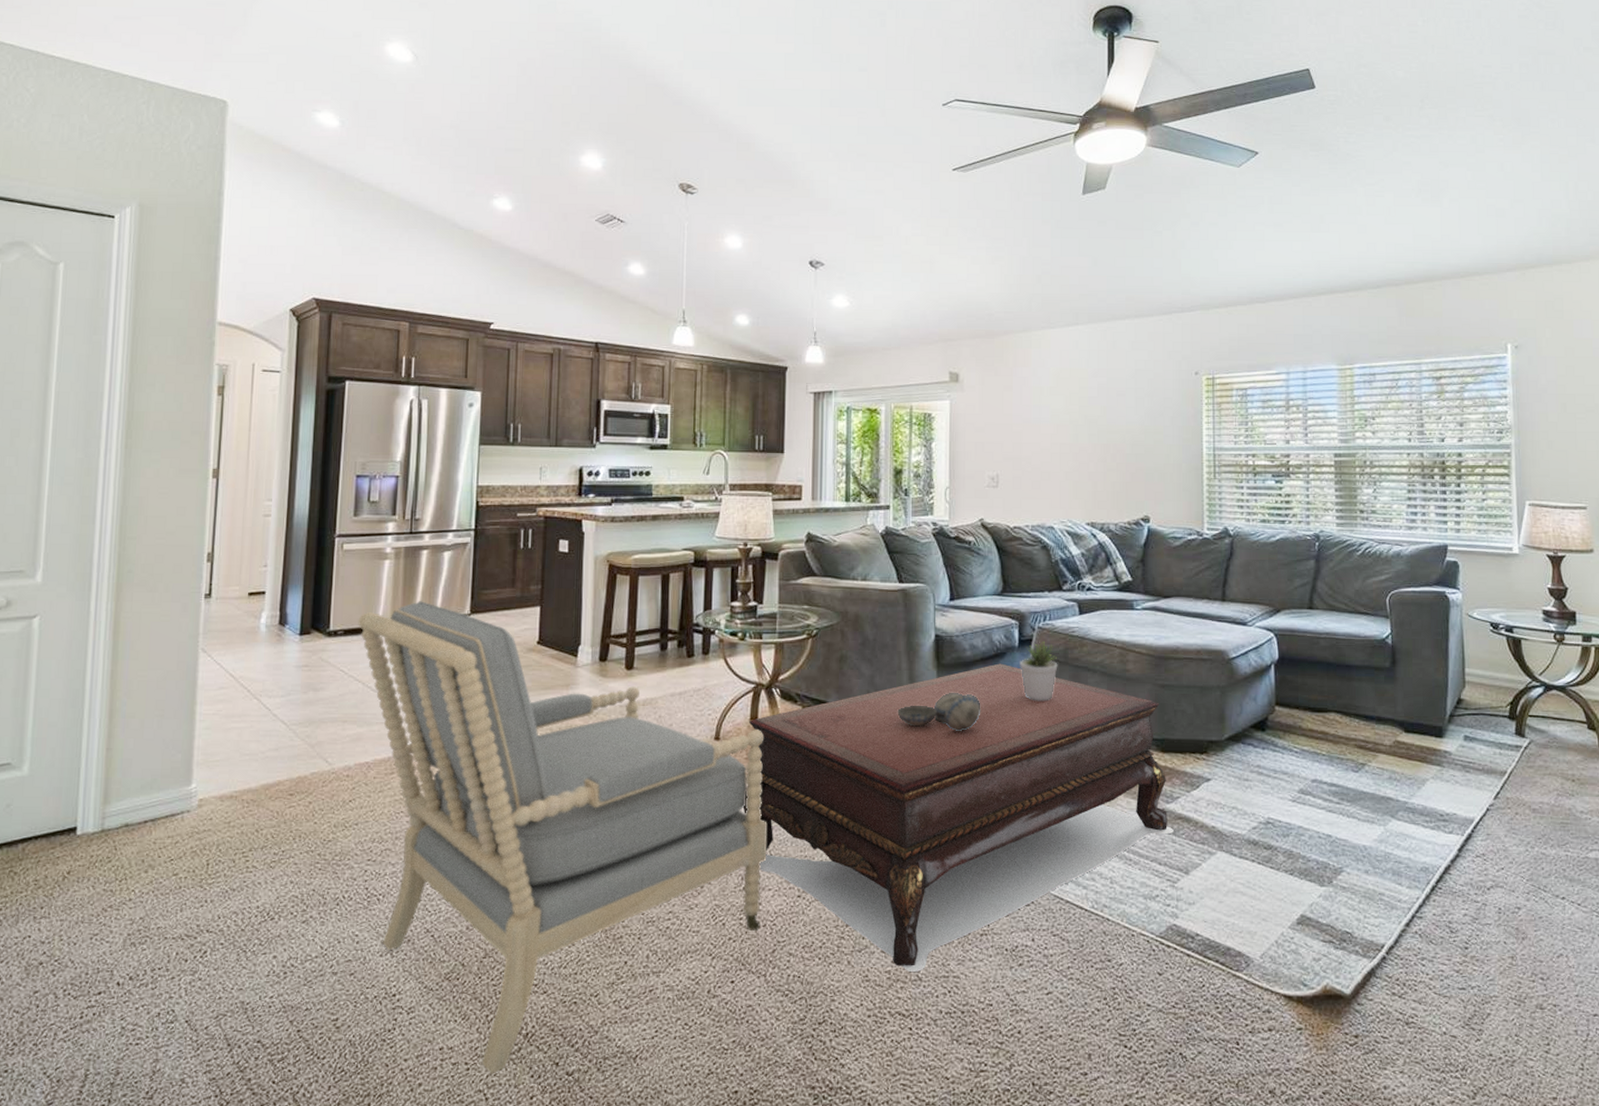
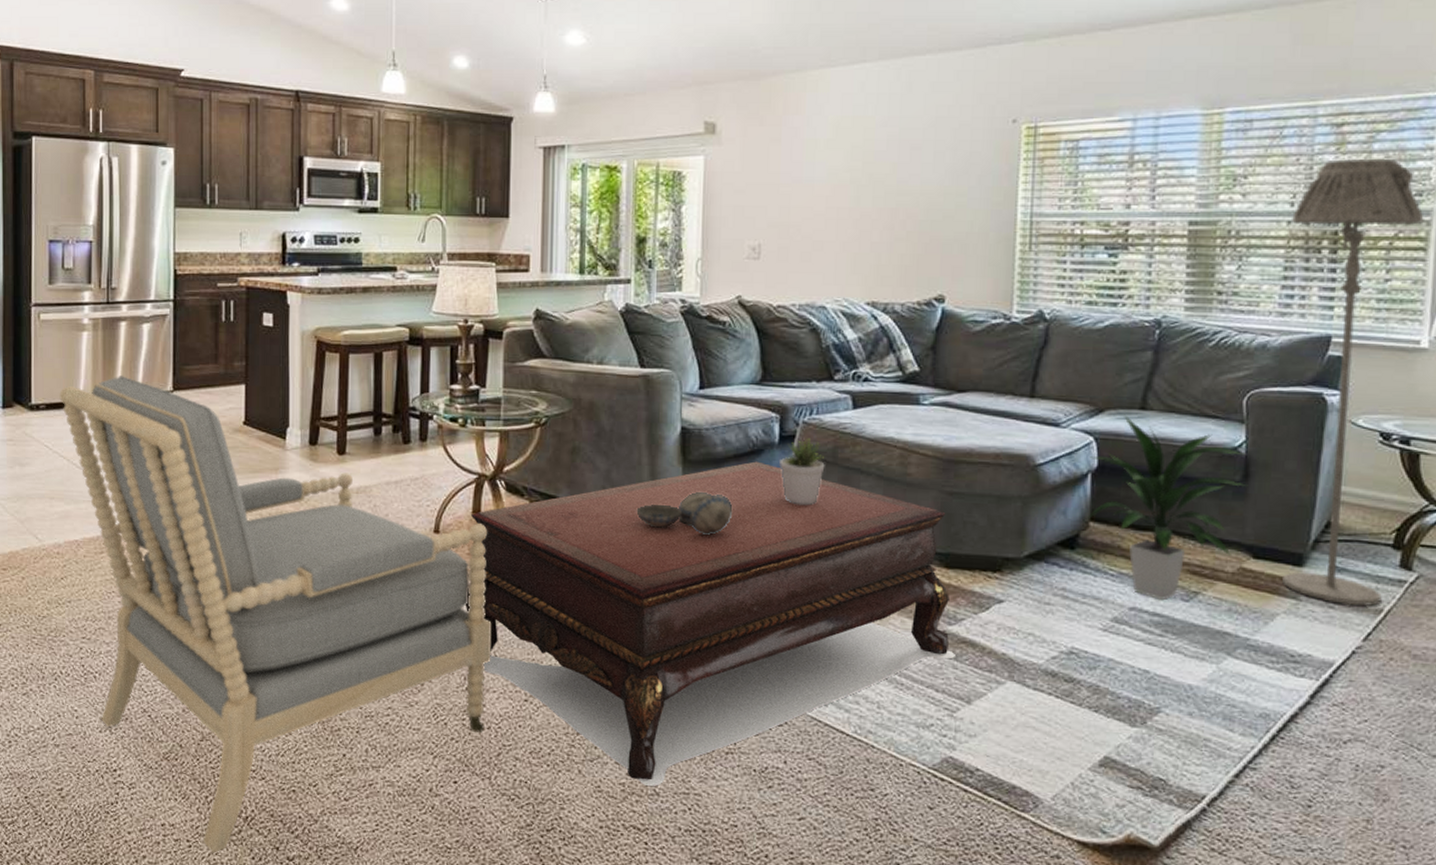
indoor plant: none [1271,613,1394,771] -> present [1084,414,1245,600]
floor lamp: none [1410,404,1506,769] -> present [1282,158,1424,606]

